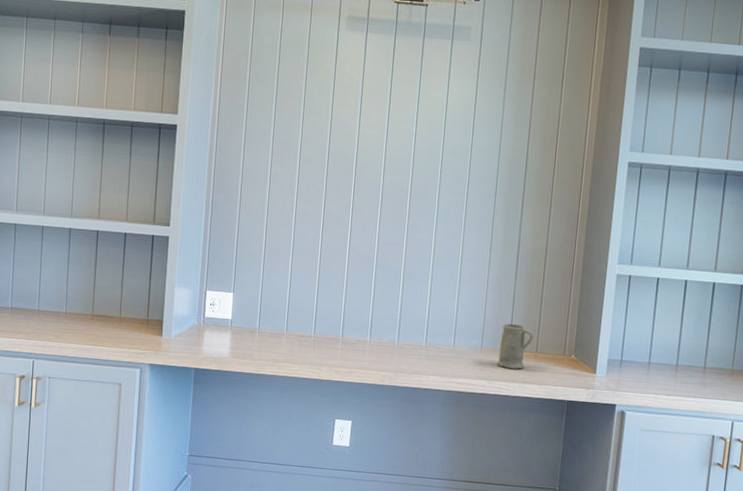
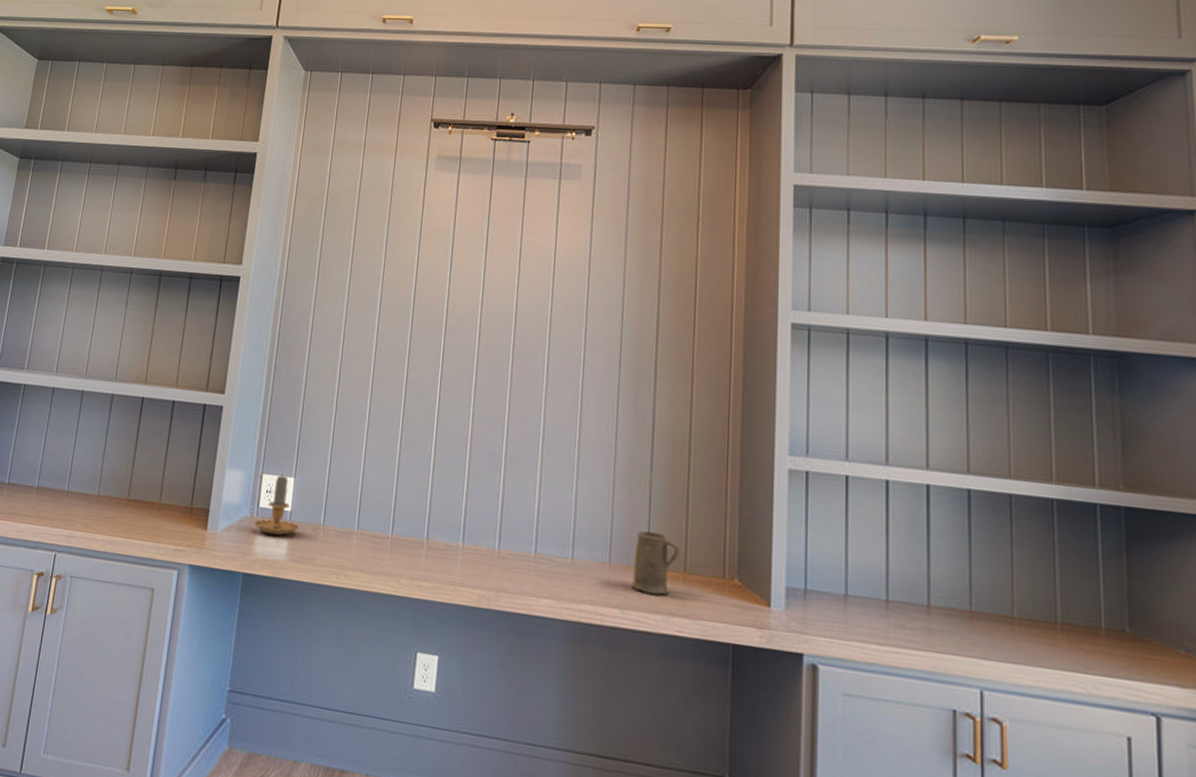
candle: none [201,290,238,339] -> present [254,473,299,536]

